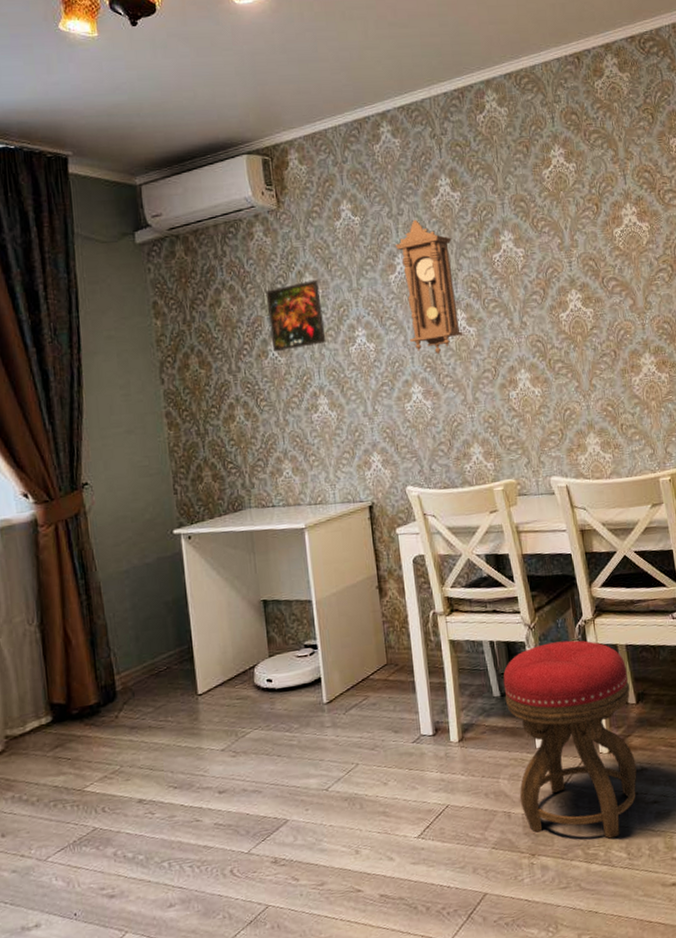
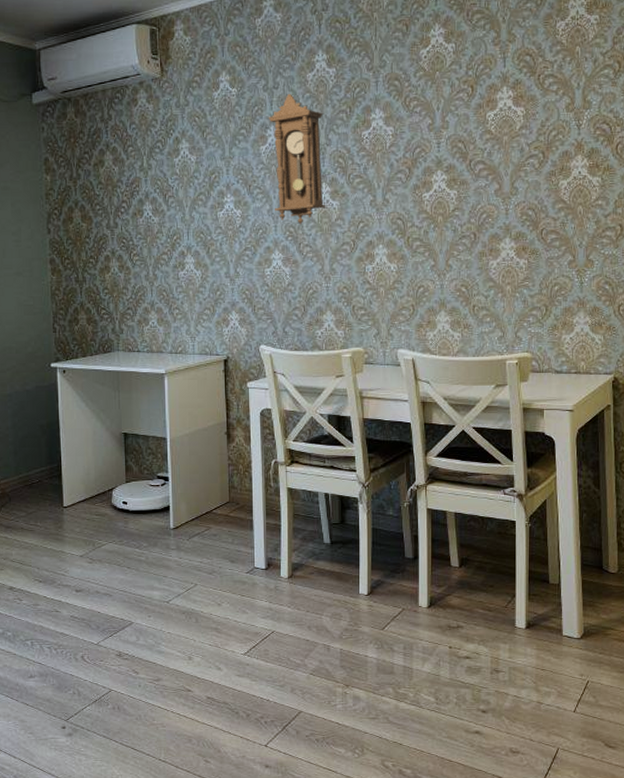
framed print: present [265,279,326,352] -> none [145,146,197,212]
stool: present [503,640,637,839] -> none [334,502,454,683]

